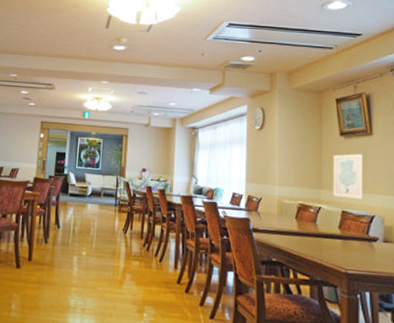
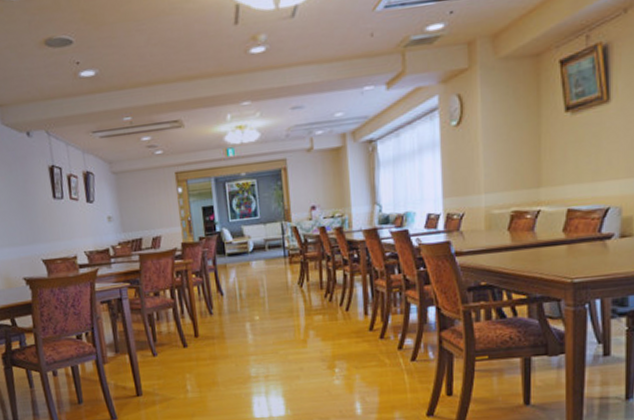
wall art: present [333,154,364,199] -> none [556,131,597,194]

